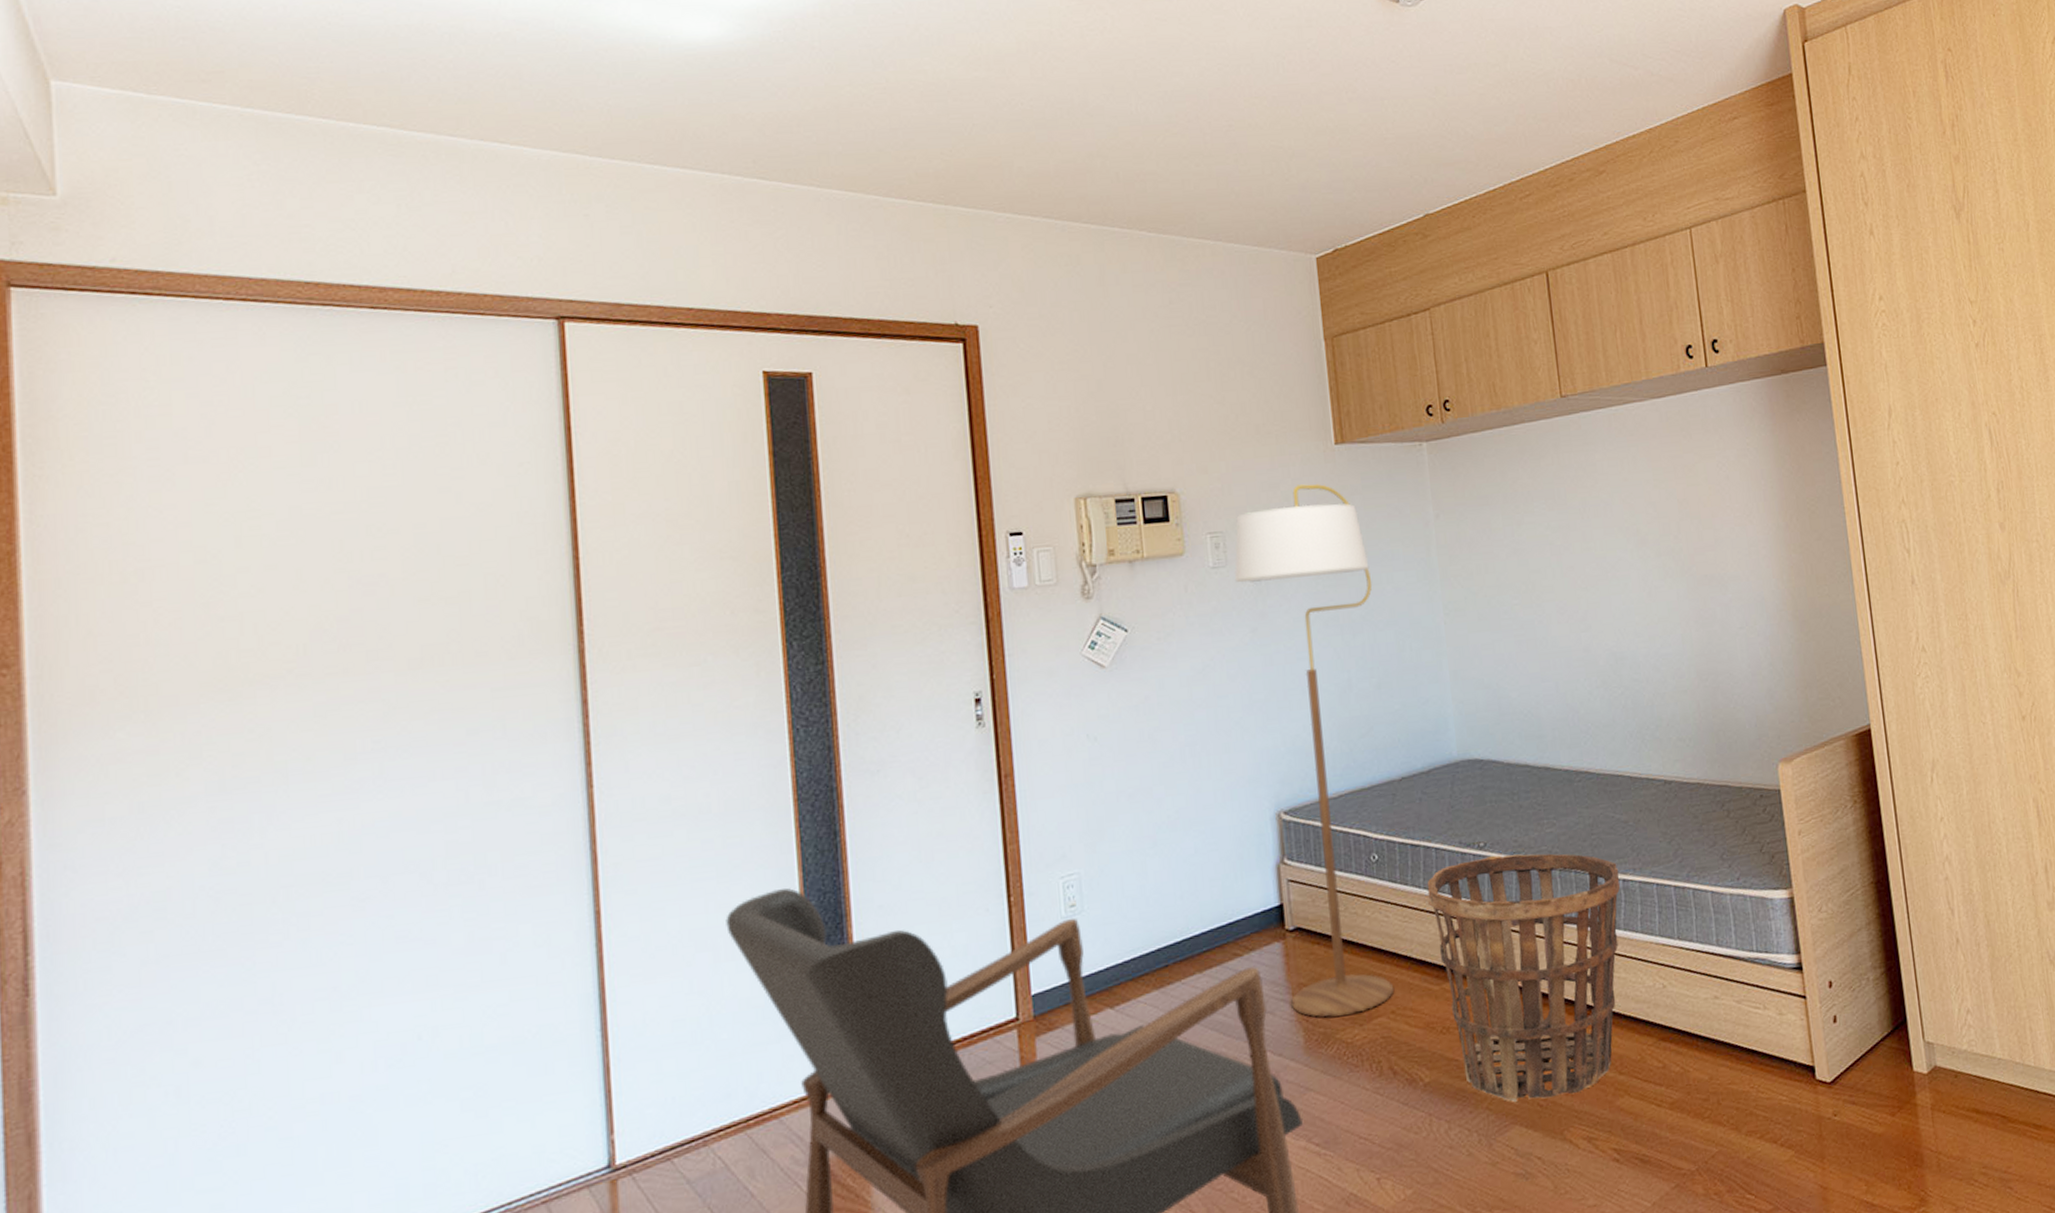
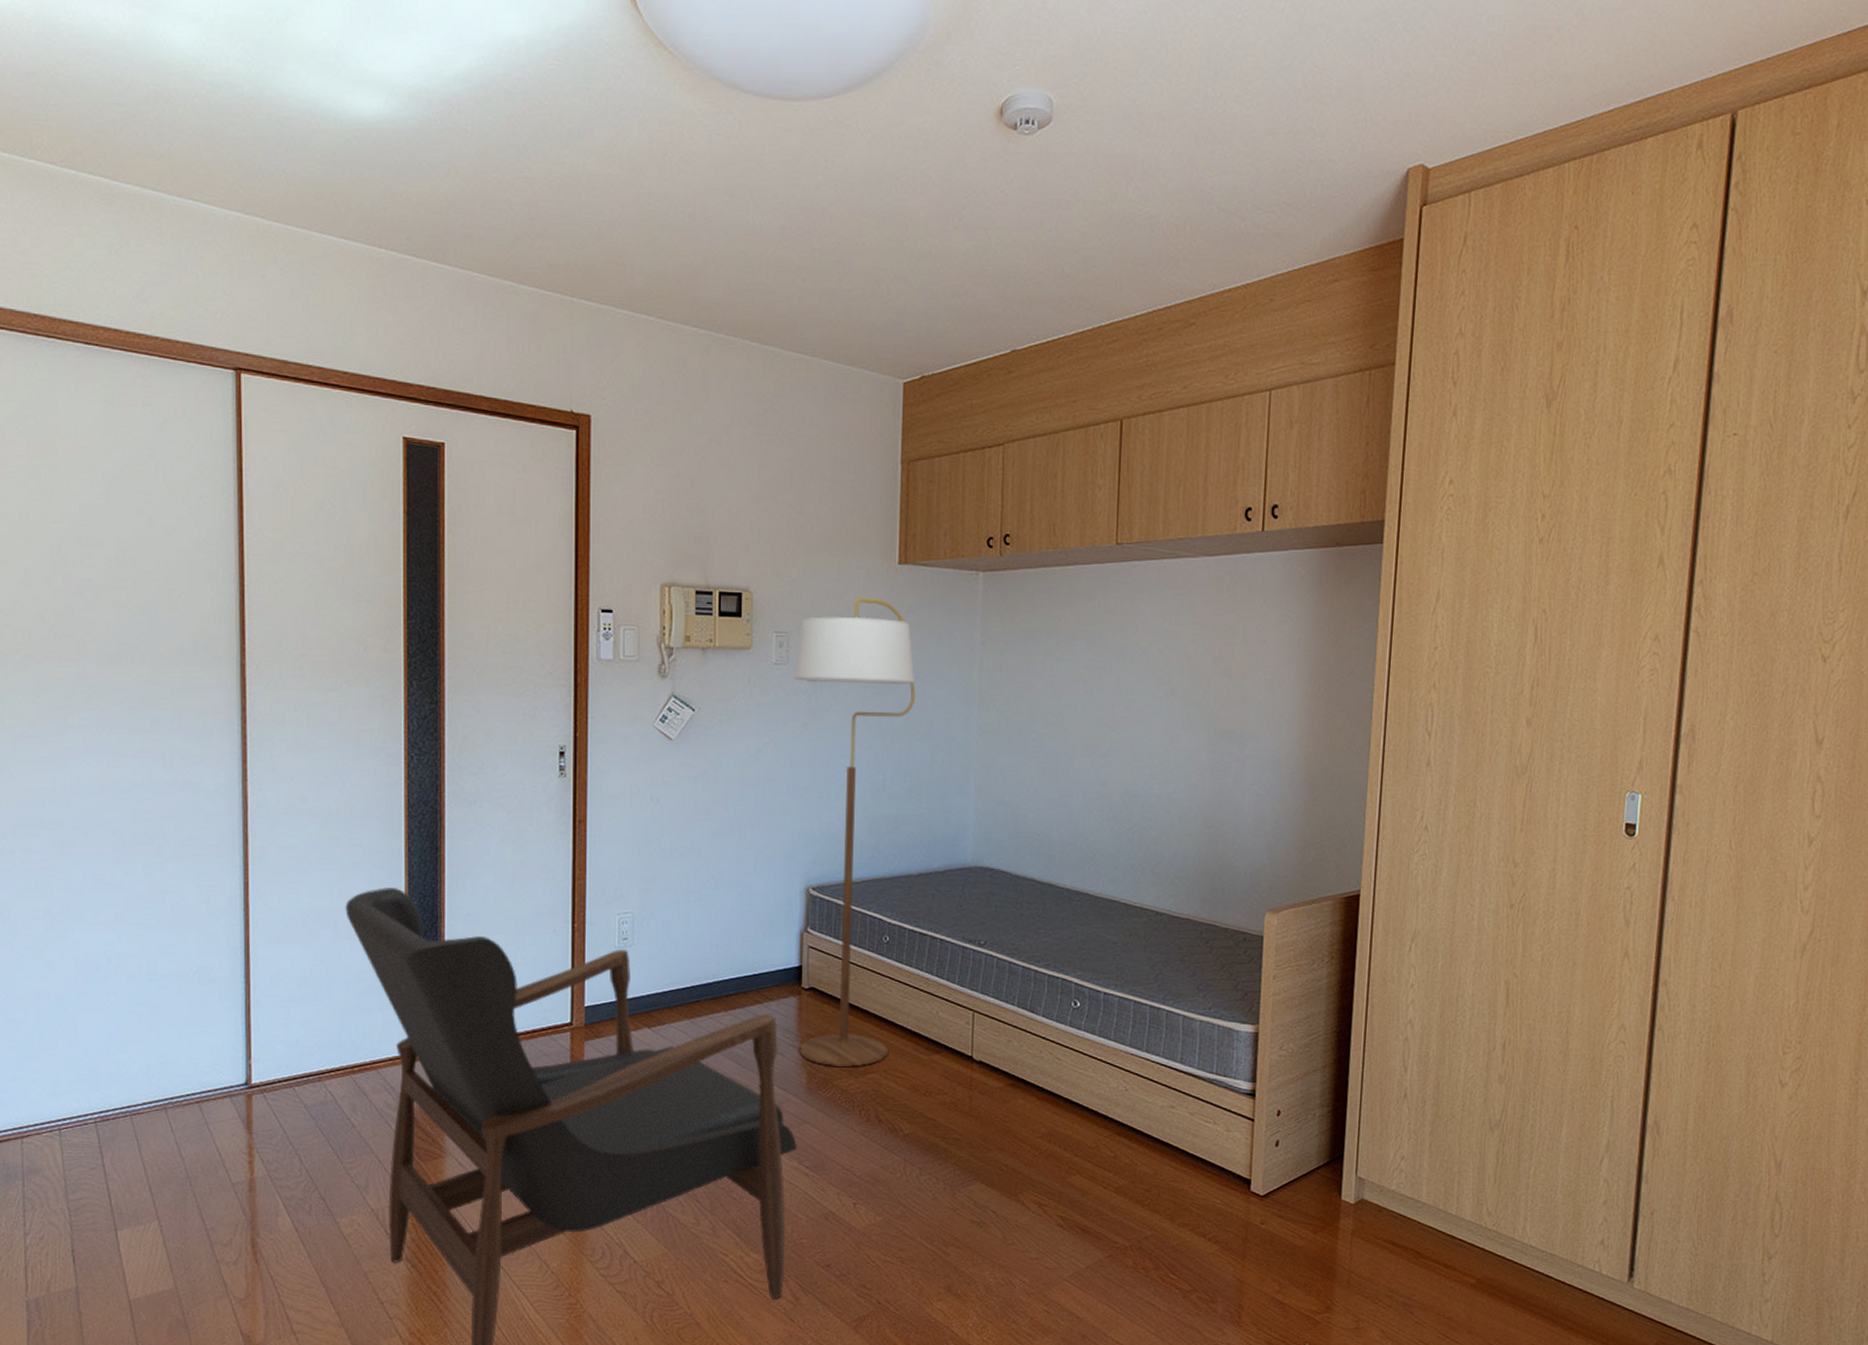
basket: present [1427,853,1620,1102] -> none [928,954,1102,1166]

